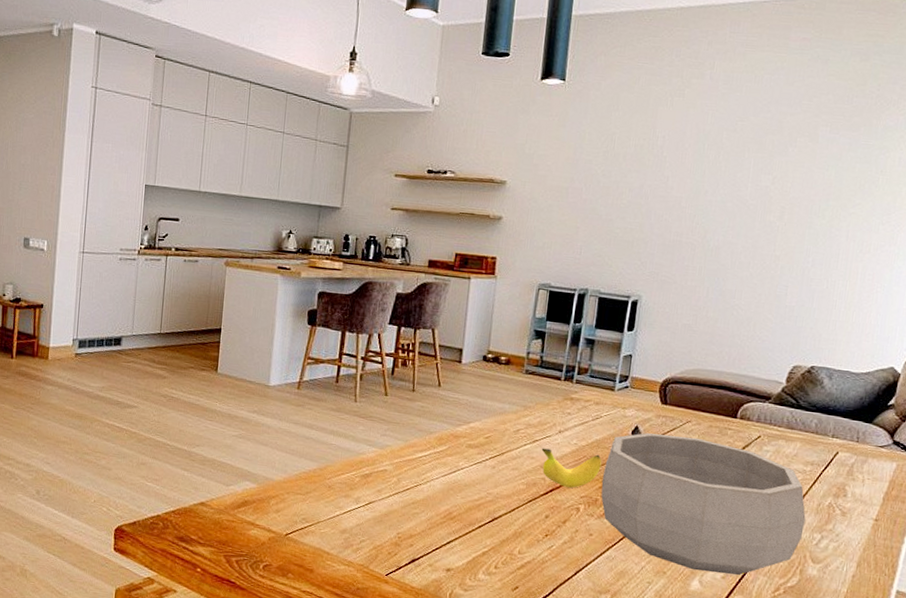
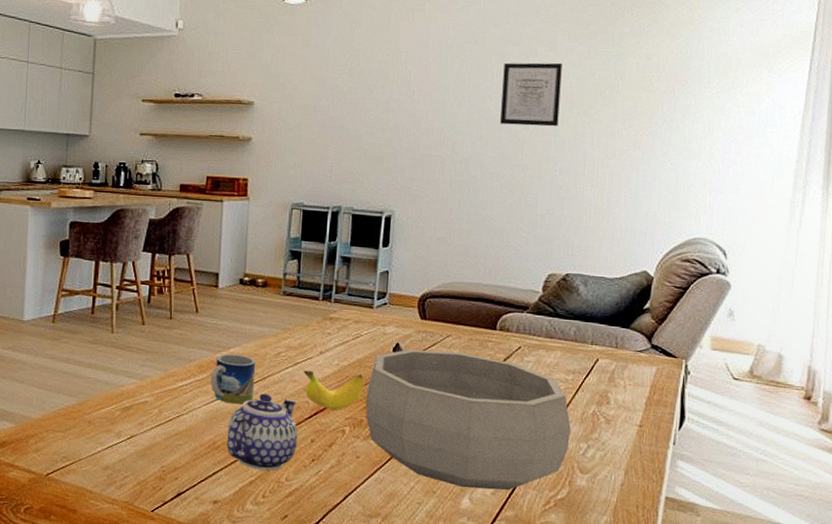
mug: none [449,428,495,478] -> present [210,354,256,405]
teapot: none [462,468,533,543] -> present [226,393,298,471]
wall art: none [754,152,822,219] -> present [500,62,562,127]

